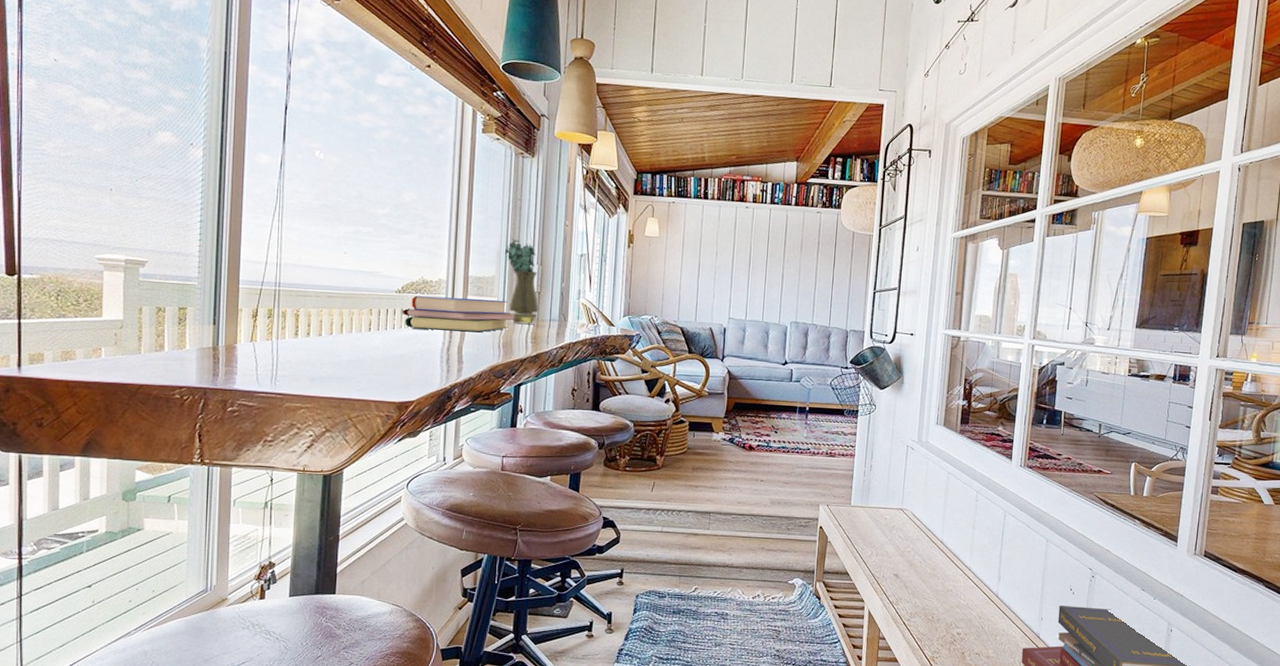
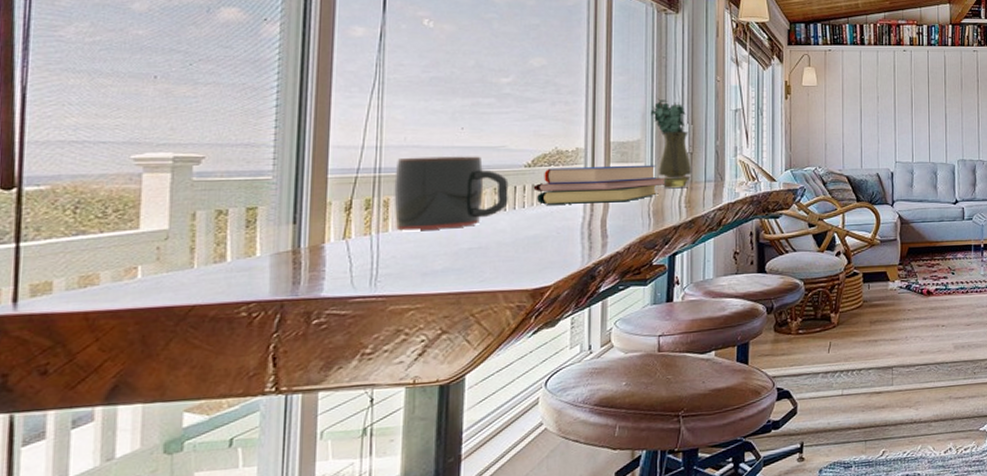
mug: none [290,275,382,342] -> present [394,156,509,231]

